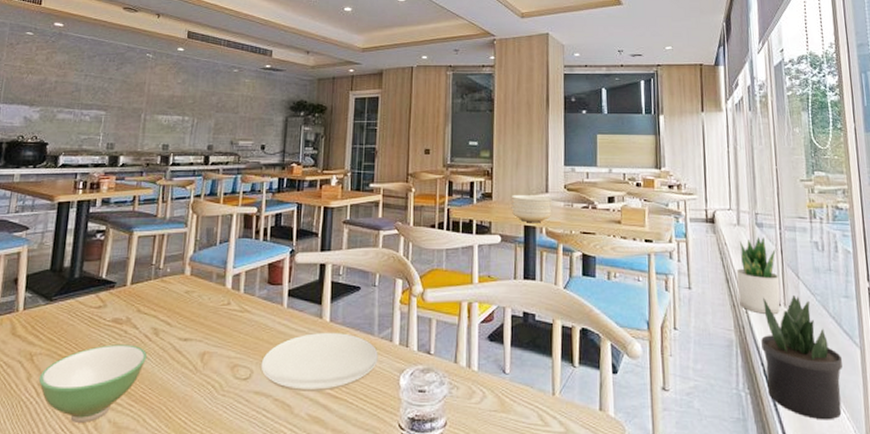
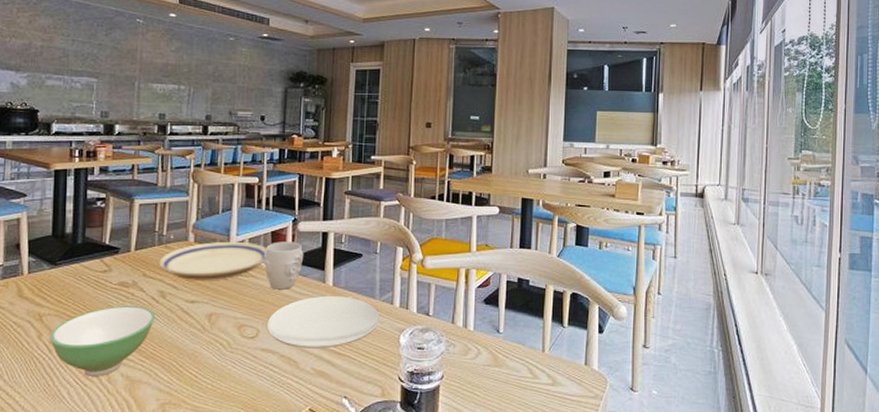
plate: none [154,274,264,316] -> present [159,241,267,280]
cup: none [259,274,301,326] -> present [263,241,304,290]
bowl: present [511,195,552,223] -> none [510,169,550,196]
planter: present [736,237,781,314] -> none [719,211,759,281]
planter: present [761,296,843,420] -> none [737,265,809,373]

